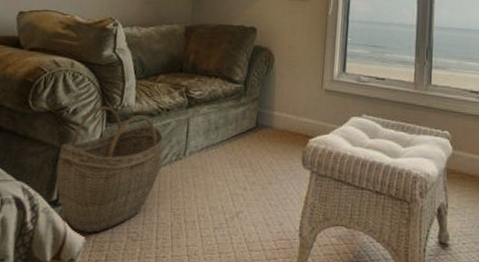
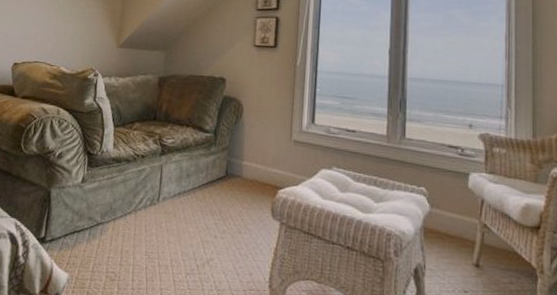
woven basket: present [56,106,163,233] -> none [44,151,139,271]

